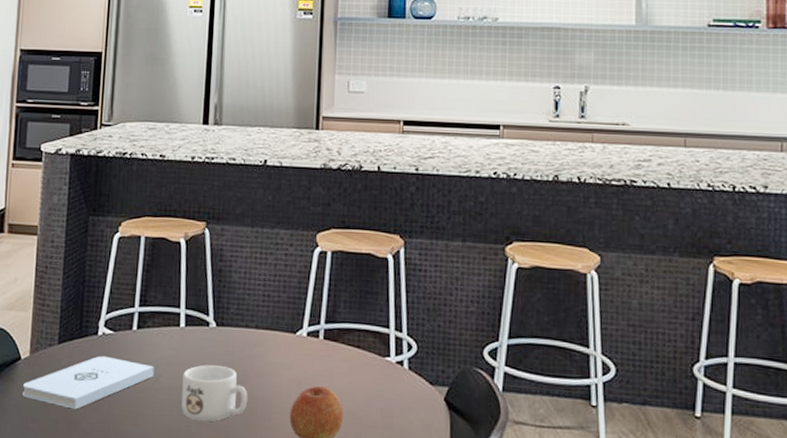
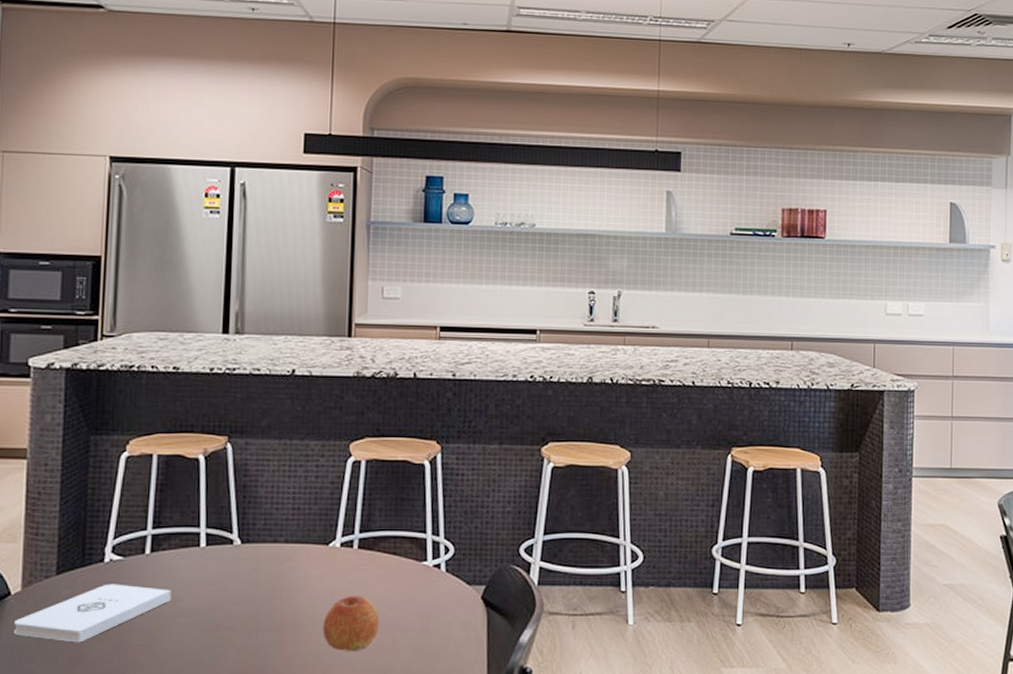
mug: present [181,365,248,422] -> none [203,584,278,642]

